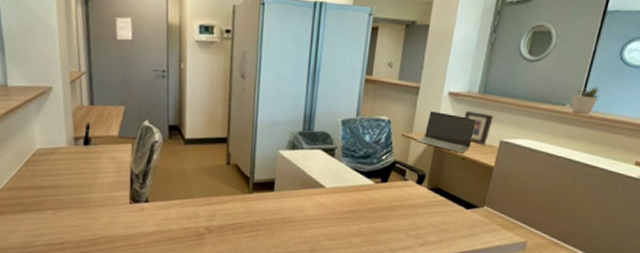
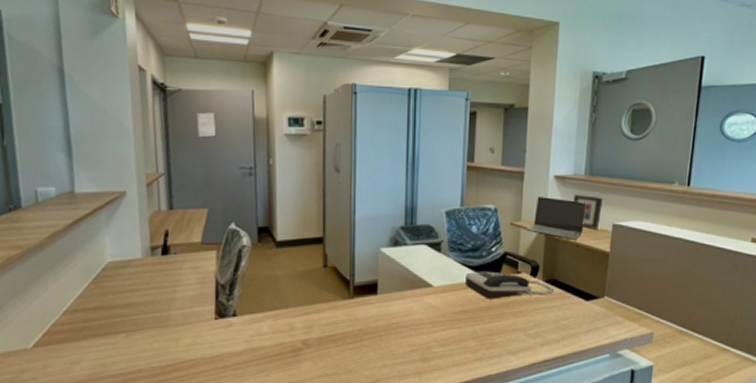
telephone: none [355,176,438,203] -> present [466,271,555,299]
potted plant: present [571,86,601,114] -> none [680,162,708,191]

